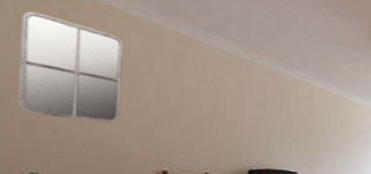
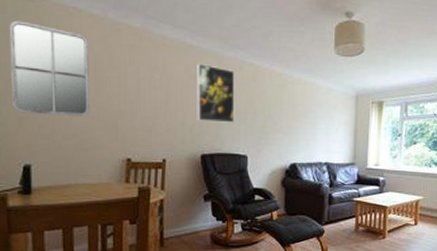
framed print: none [246,77,290,140] -> present [197,63,235,123]

